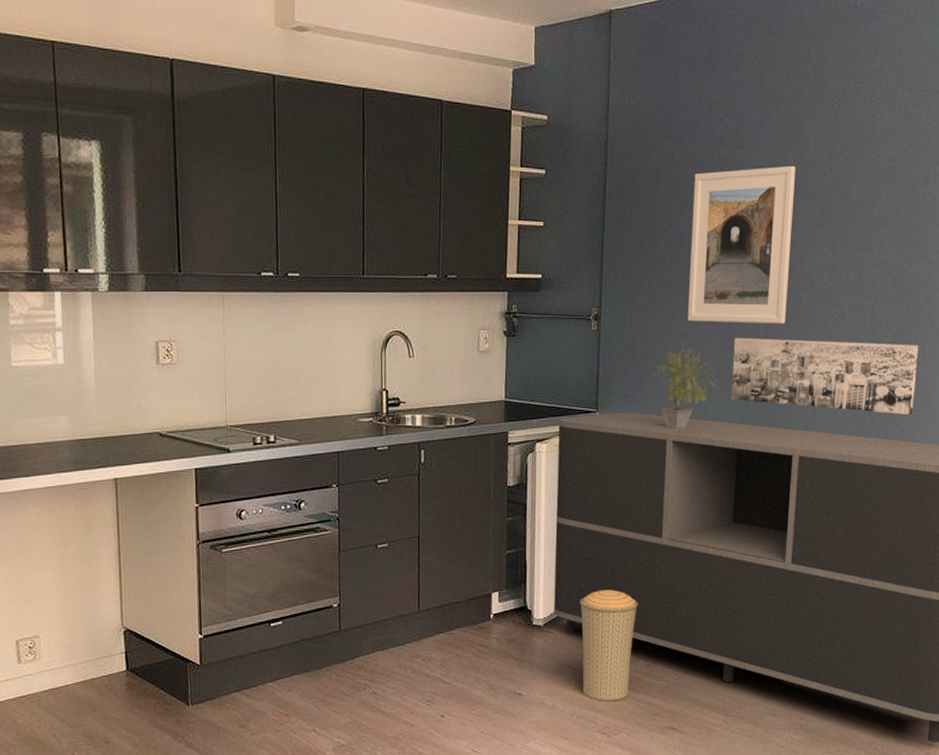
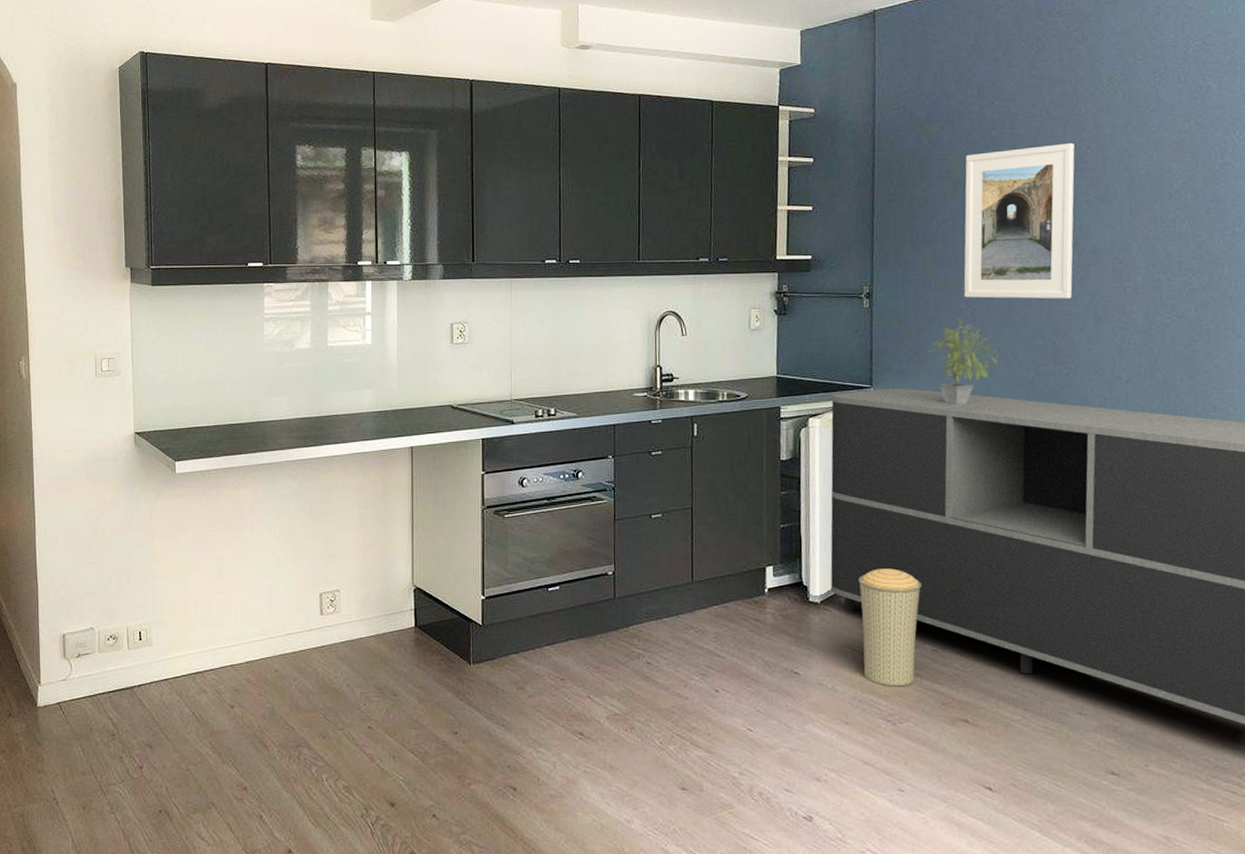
wall art: present [731,337,919,416] -> none [1015,313,1228,393]

